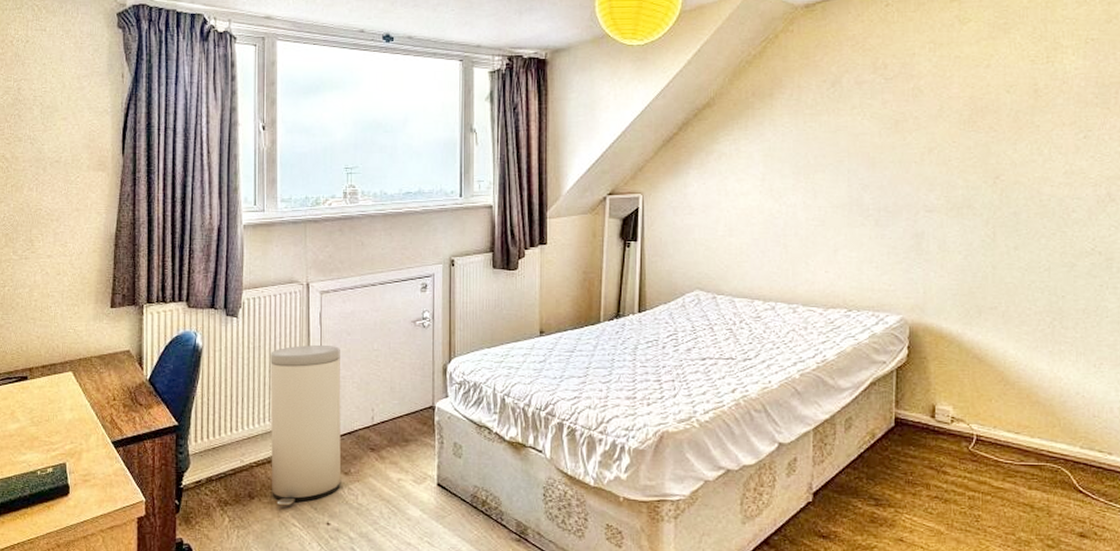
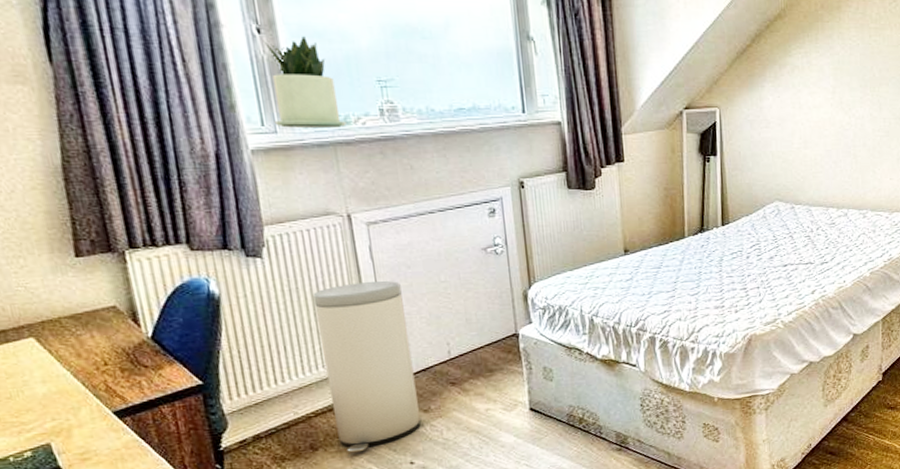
planter: none [263,132,317,208] -> present [263,36,346,129]

